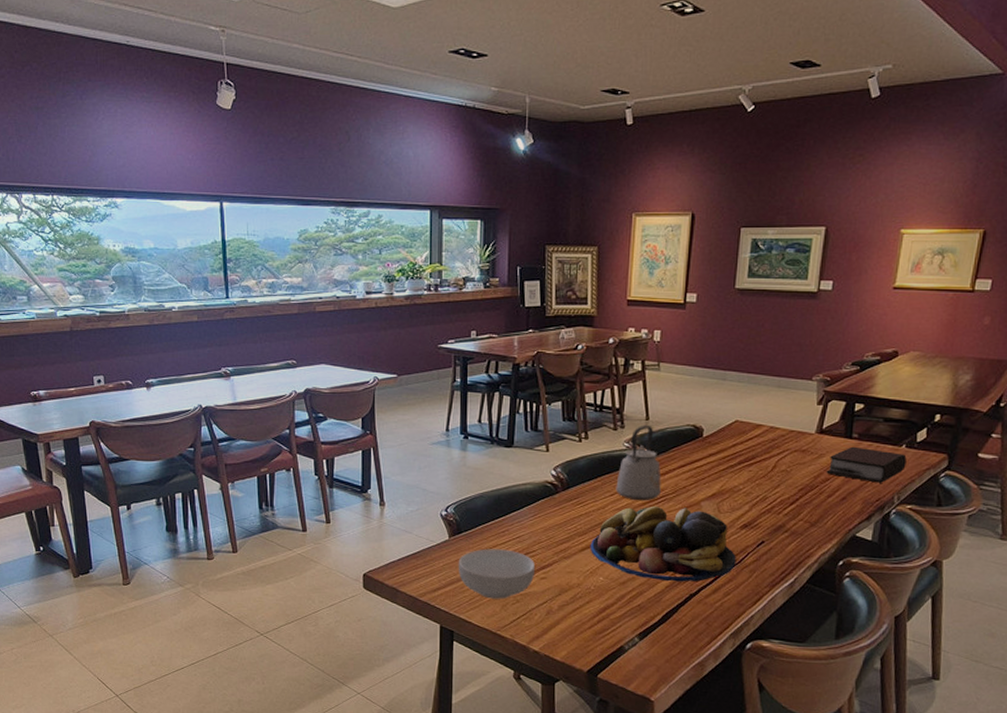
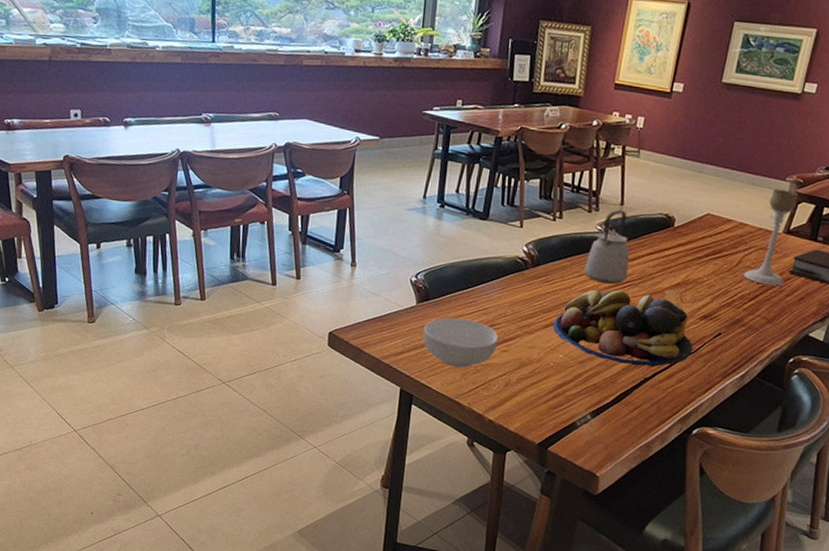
candle holder: none [780,389,827,488] -> present [743,188,799,286]

